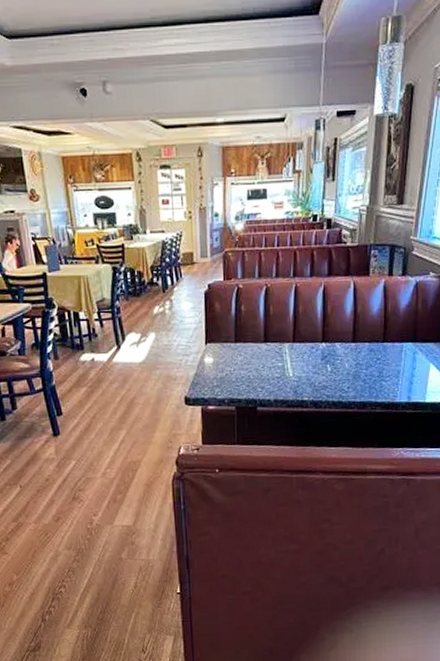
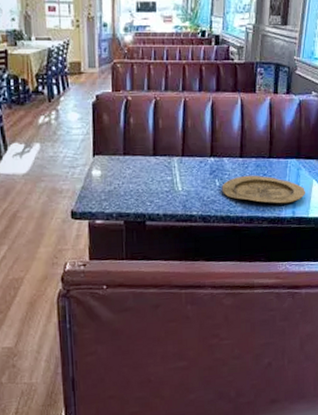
plate: none [333,359,423,389] -> present [222,175,306,204]

